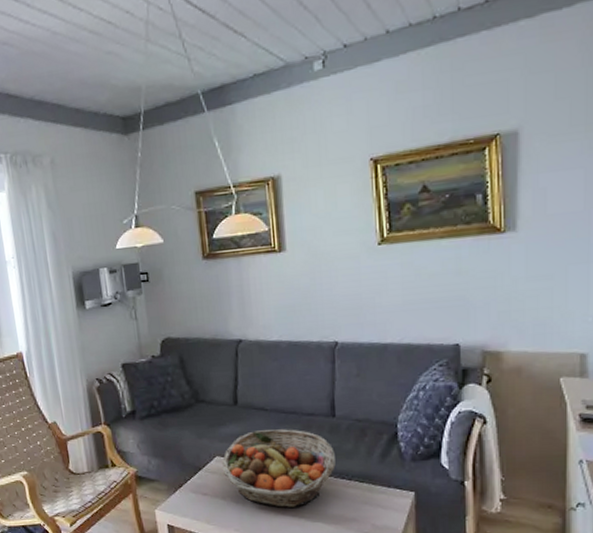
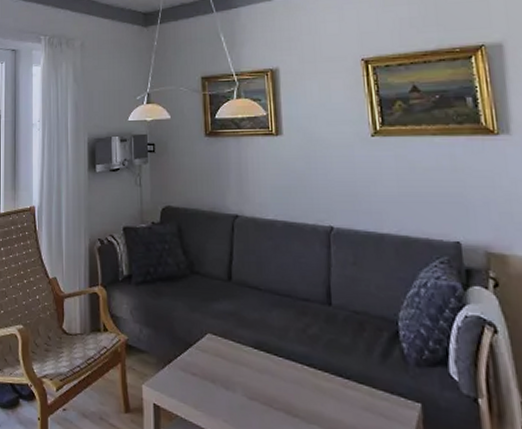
fruit basket: present [221,429,336,508] -> none [213,310,332,403]

